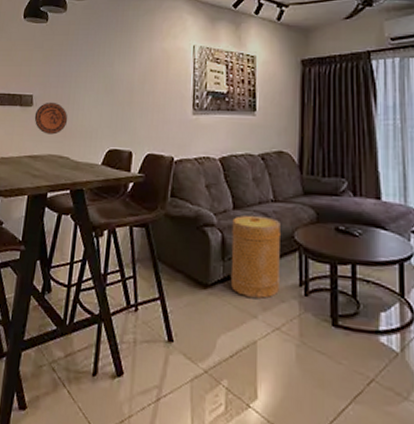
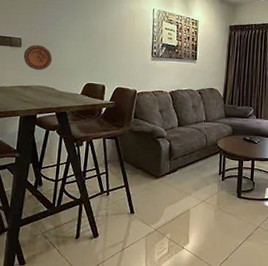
basket: present [230,215,282,299] -> none [174,130,210,183]

